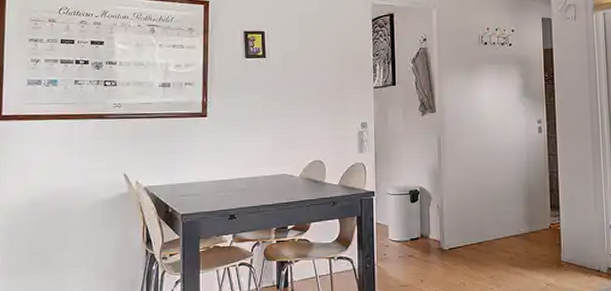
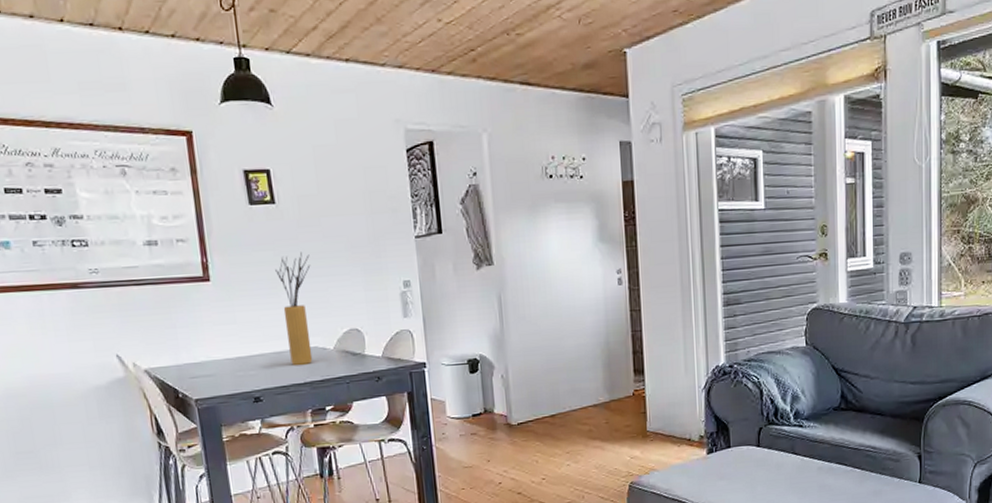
vase: none [259,96,288,190] -> present [275,252,313,366]

